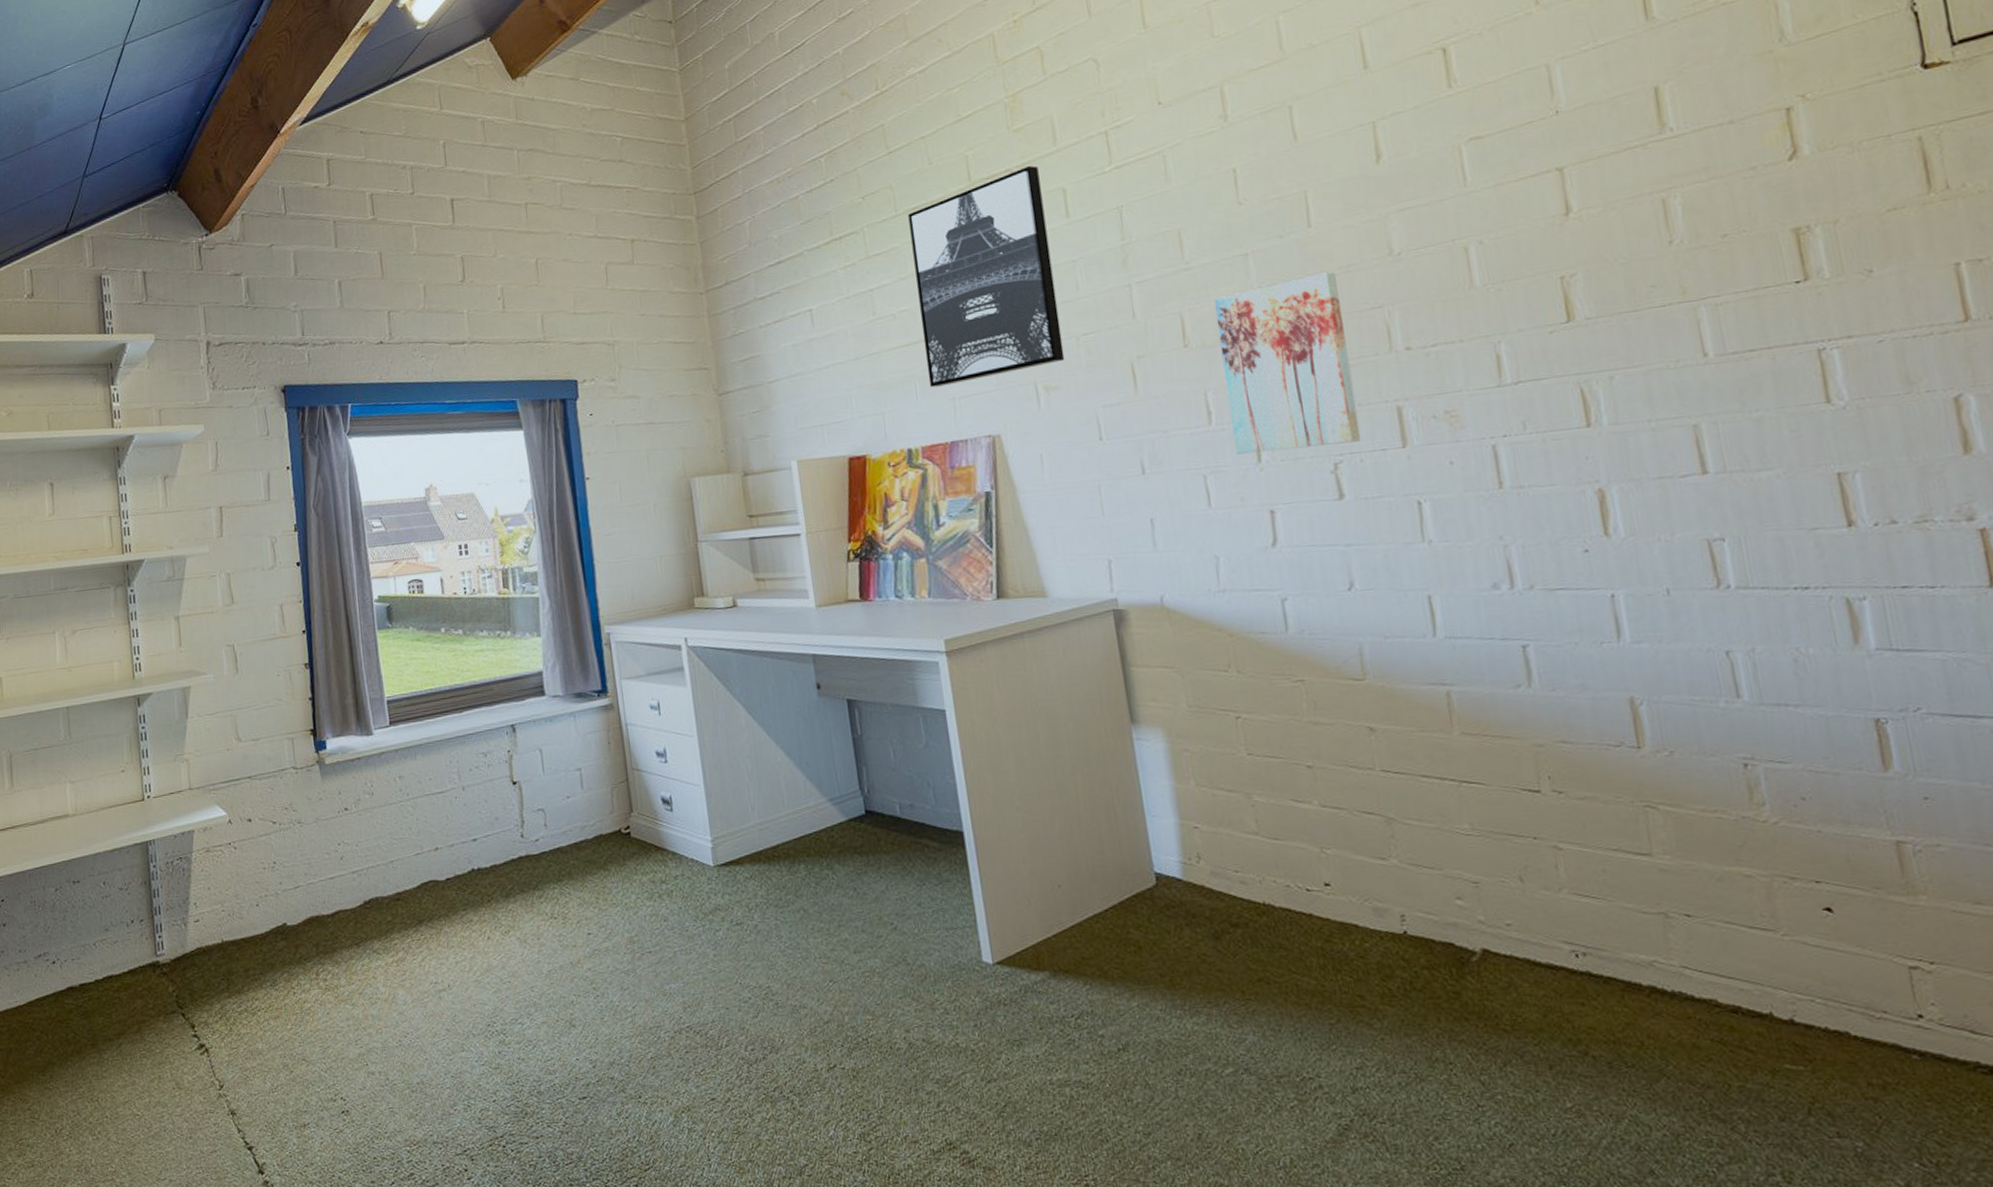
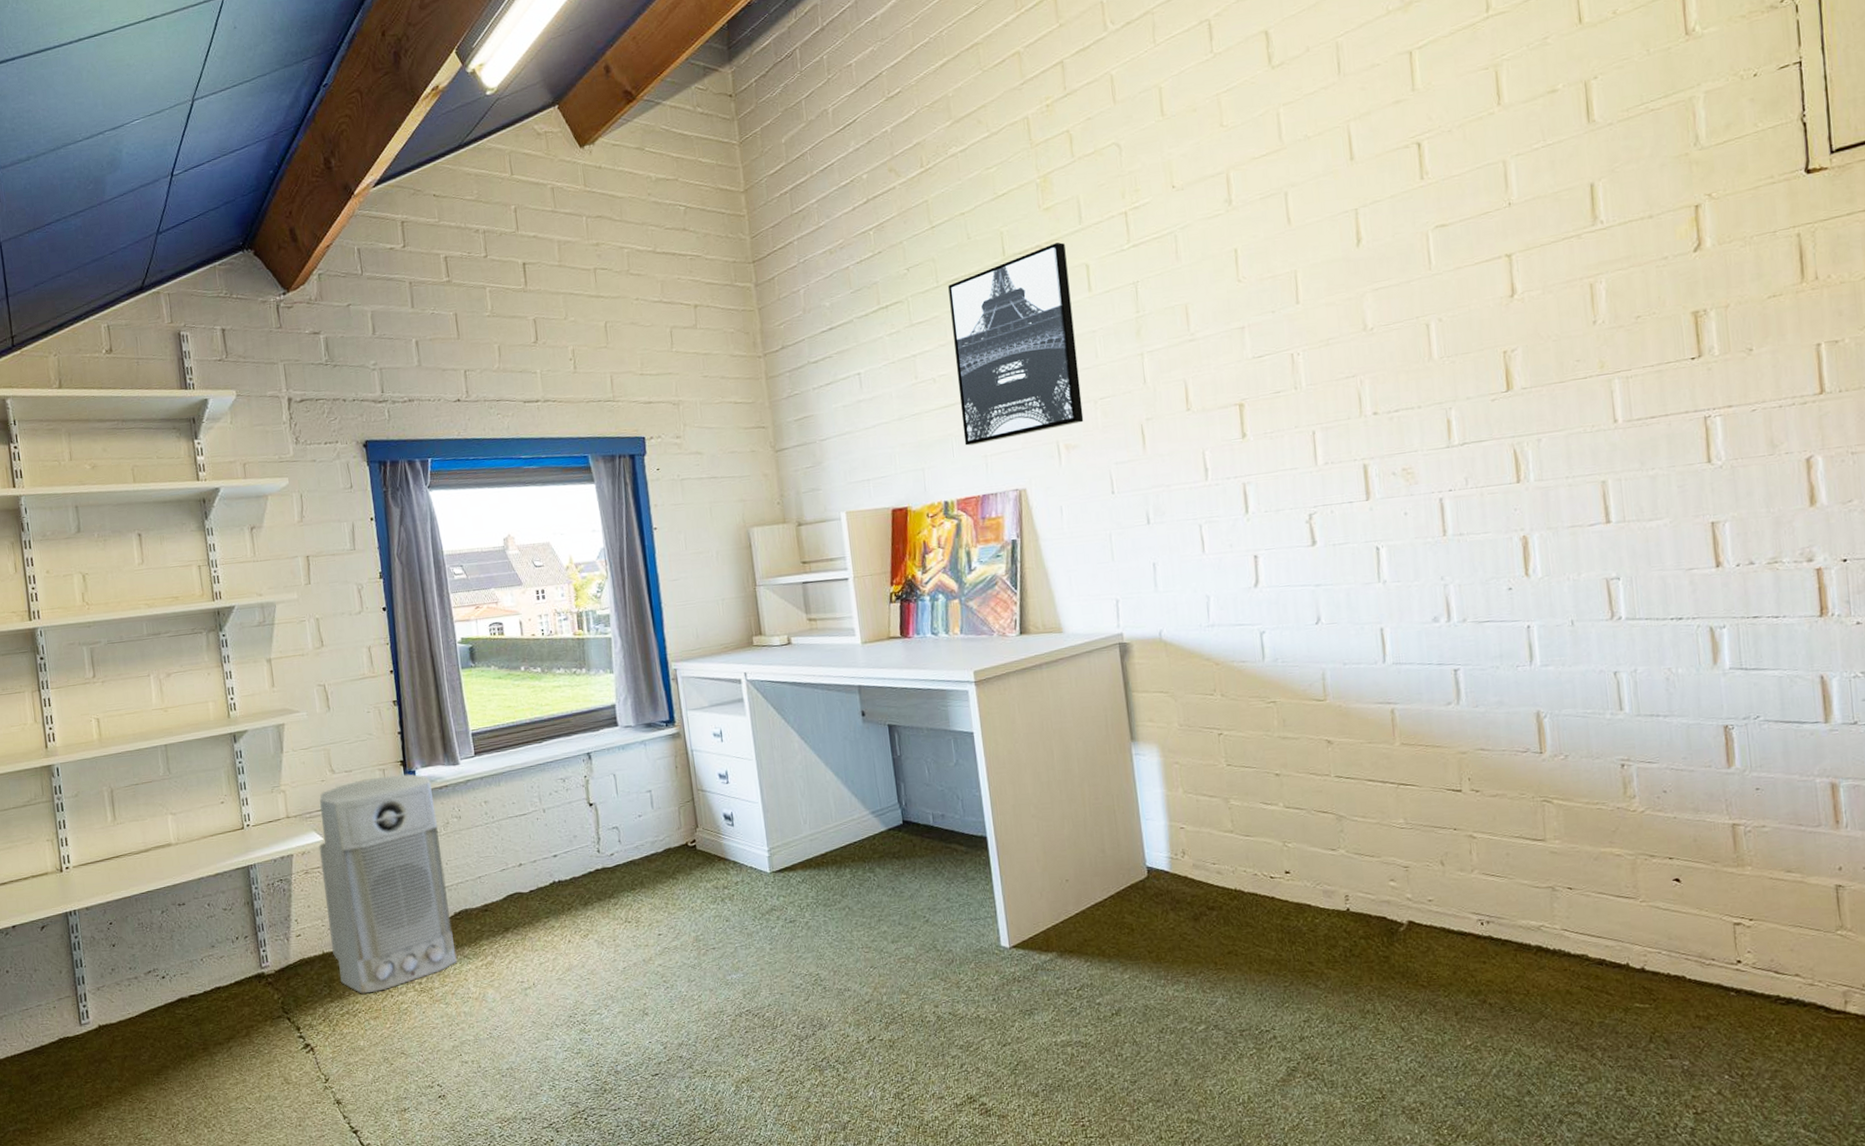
air purifier: none [221,743,366,990] -> present [318,773,458,994]
wall art: present [1213,272,1361,455] -> none [1213,344,1333,507]

